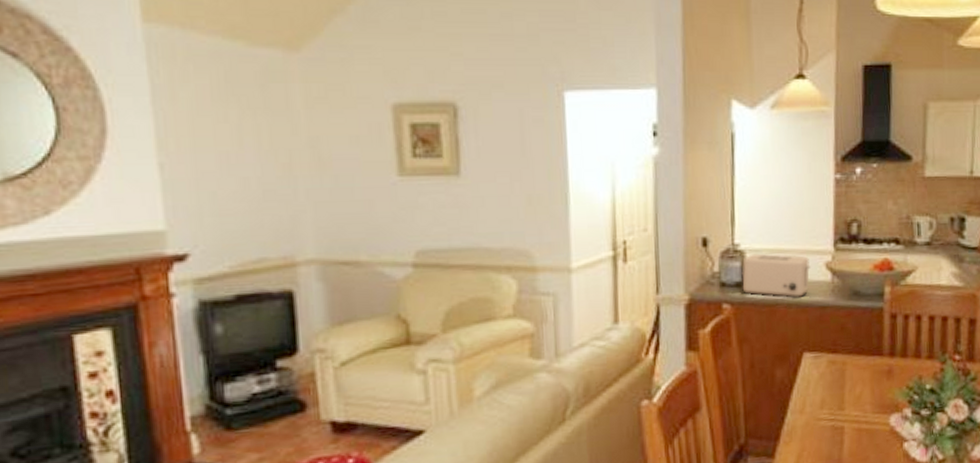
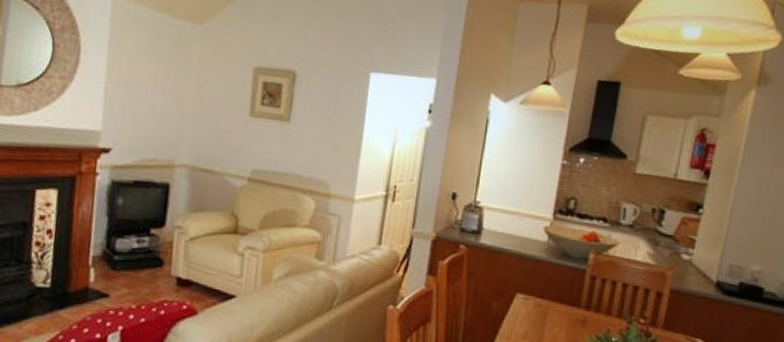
toaster: present [742,253,811,299] -> none [477,211,533,251]

